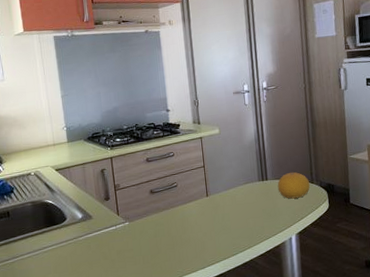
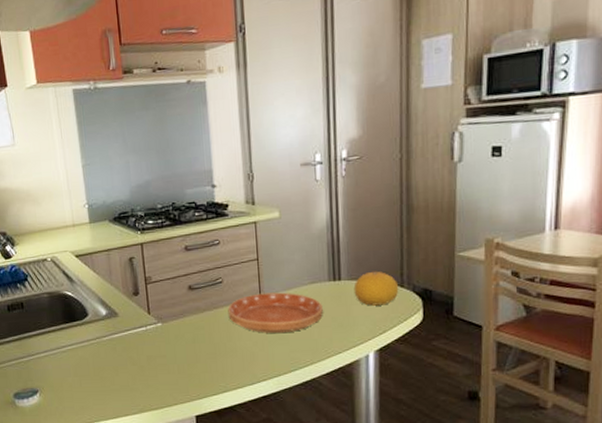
saucer: none [182,191,256,226] -> present [227,292,323,334]

